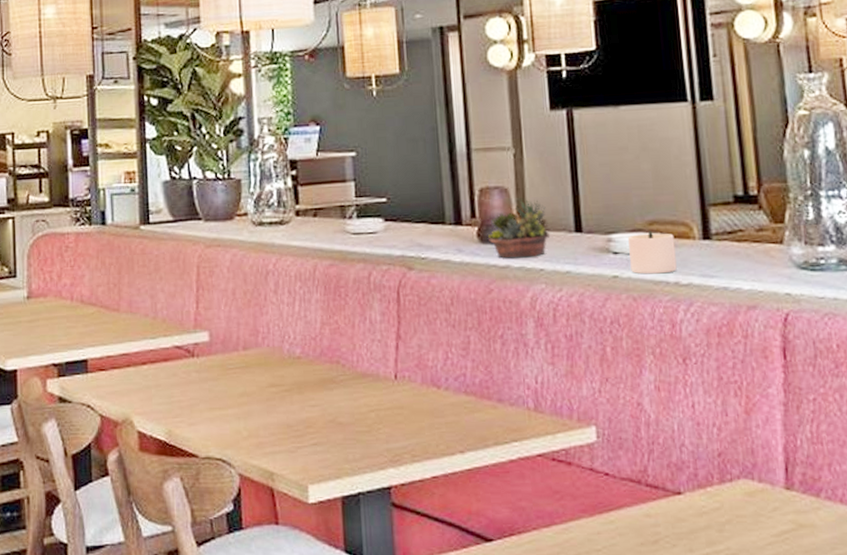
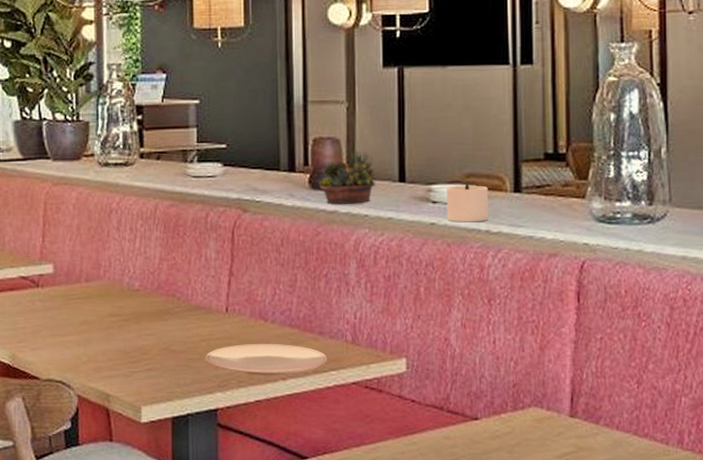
plate: none [375,412,509,448] -> present [206,343,328,375]

